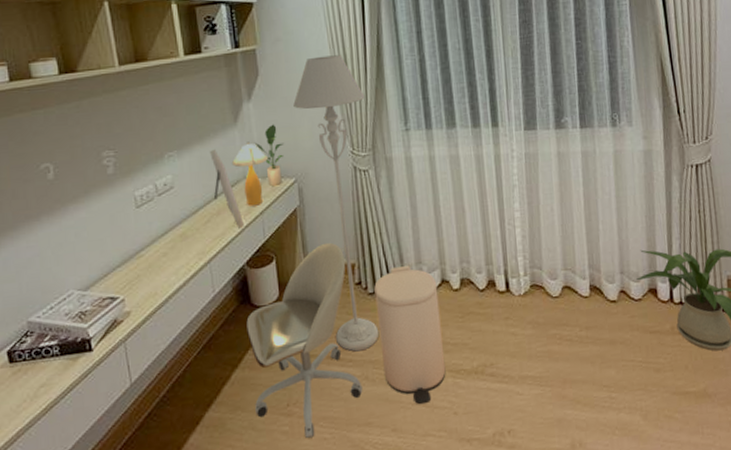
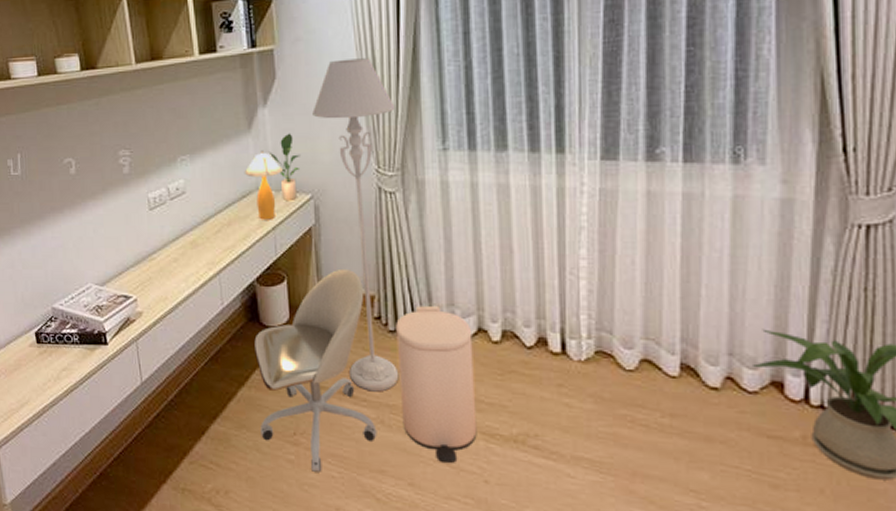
picture frame: present [210,150,245,229] -> none [222,157,256,243]

